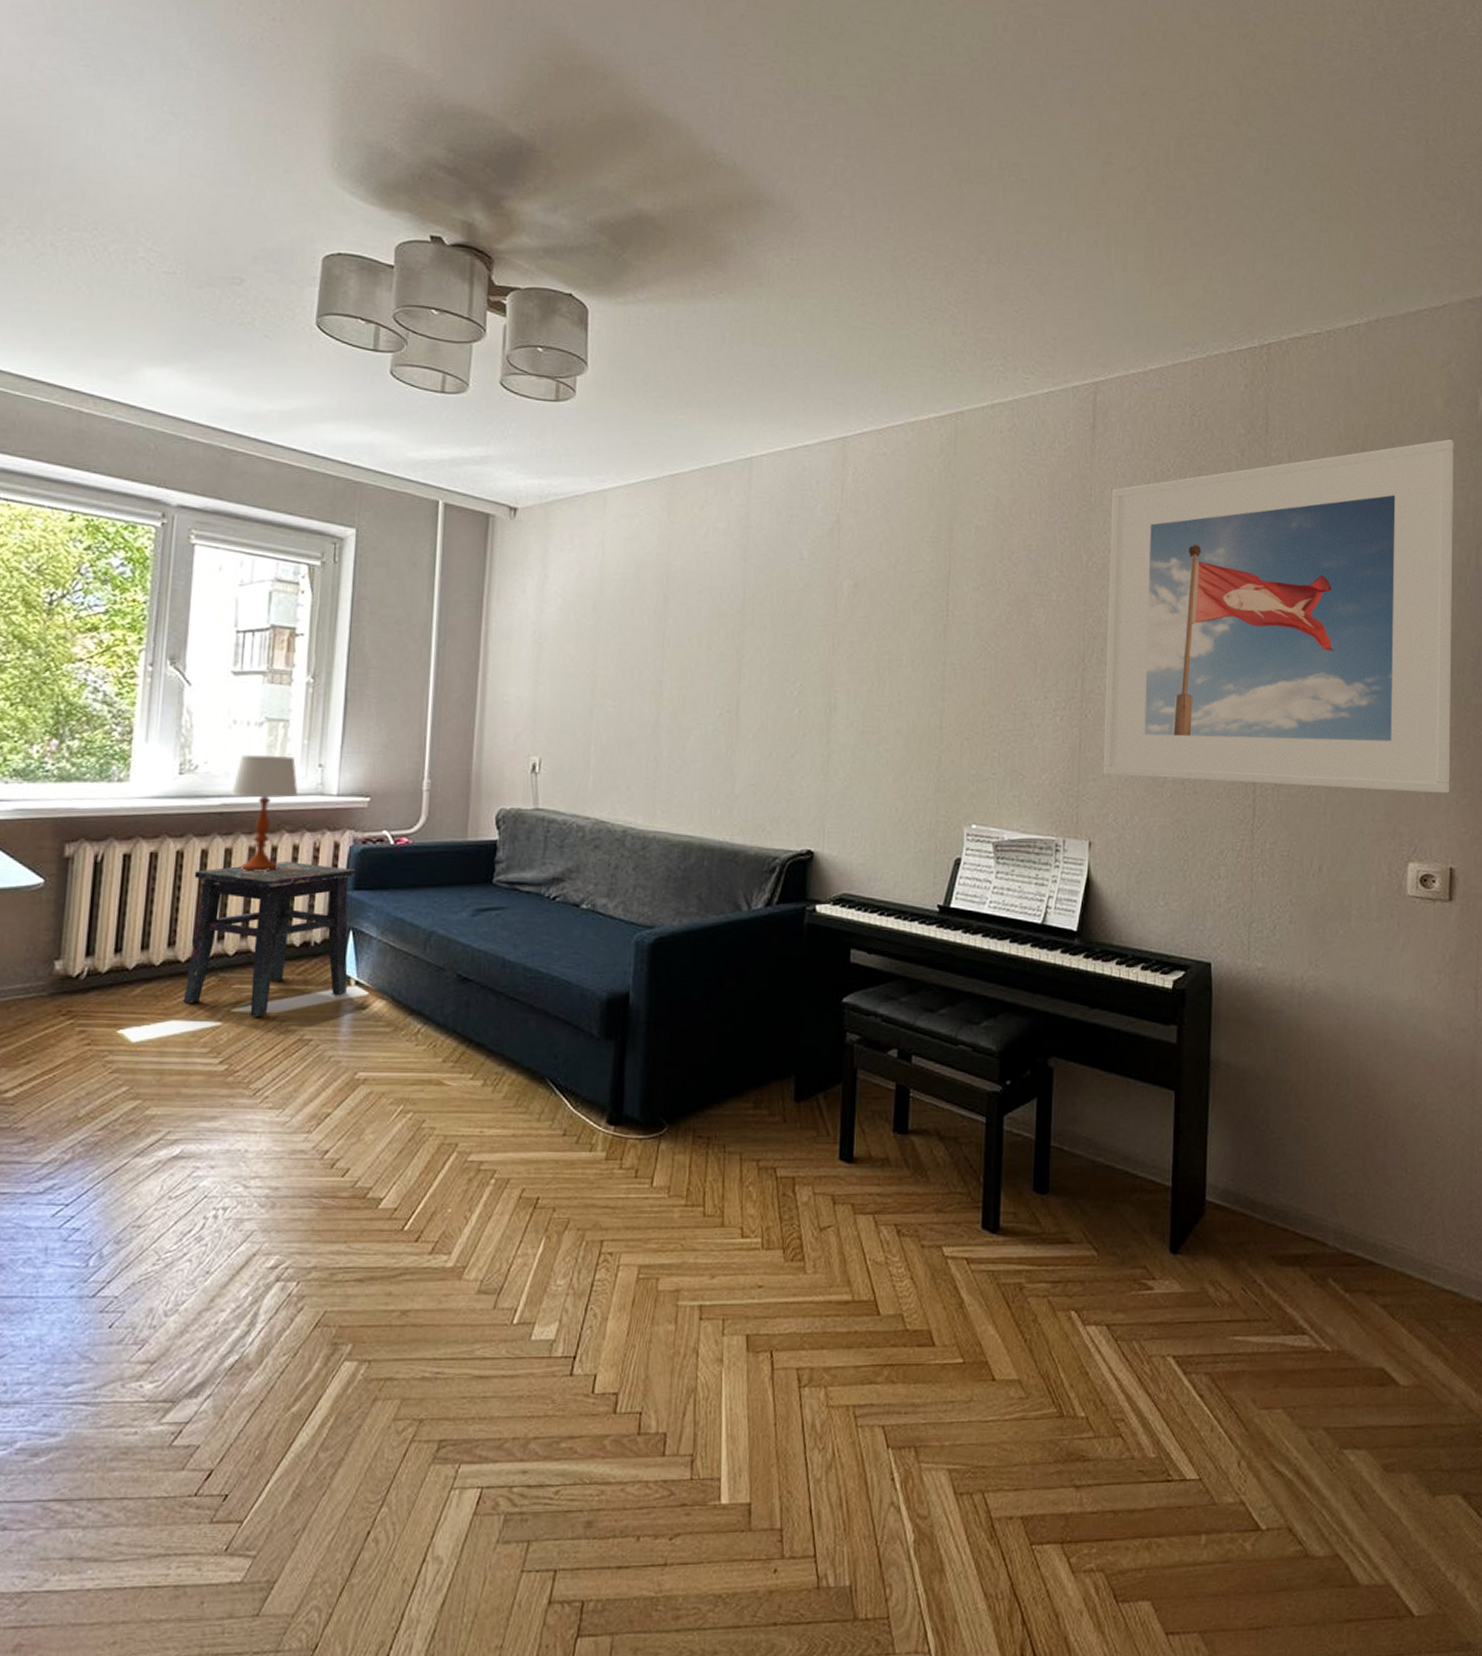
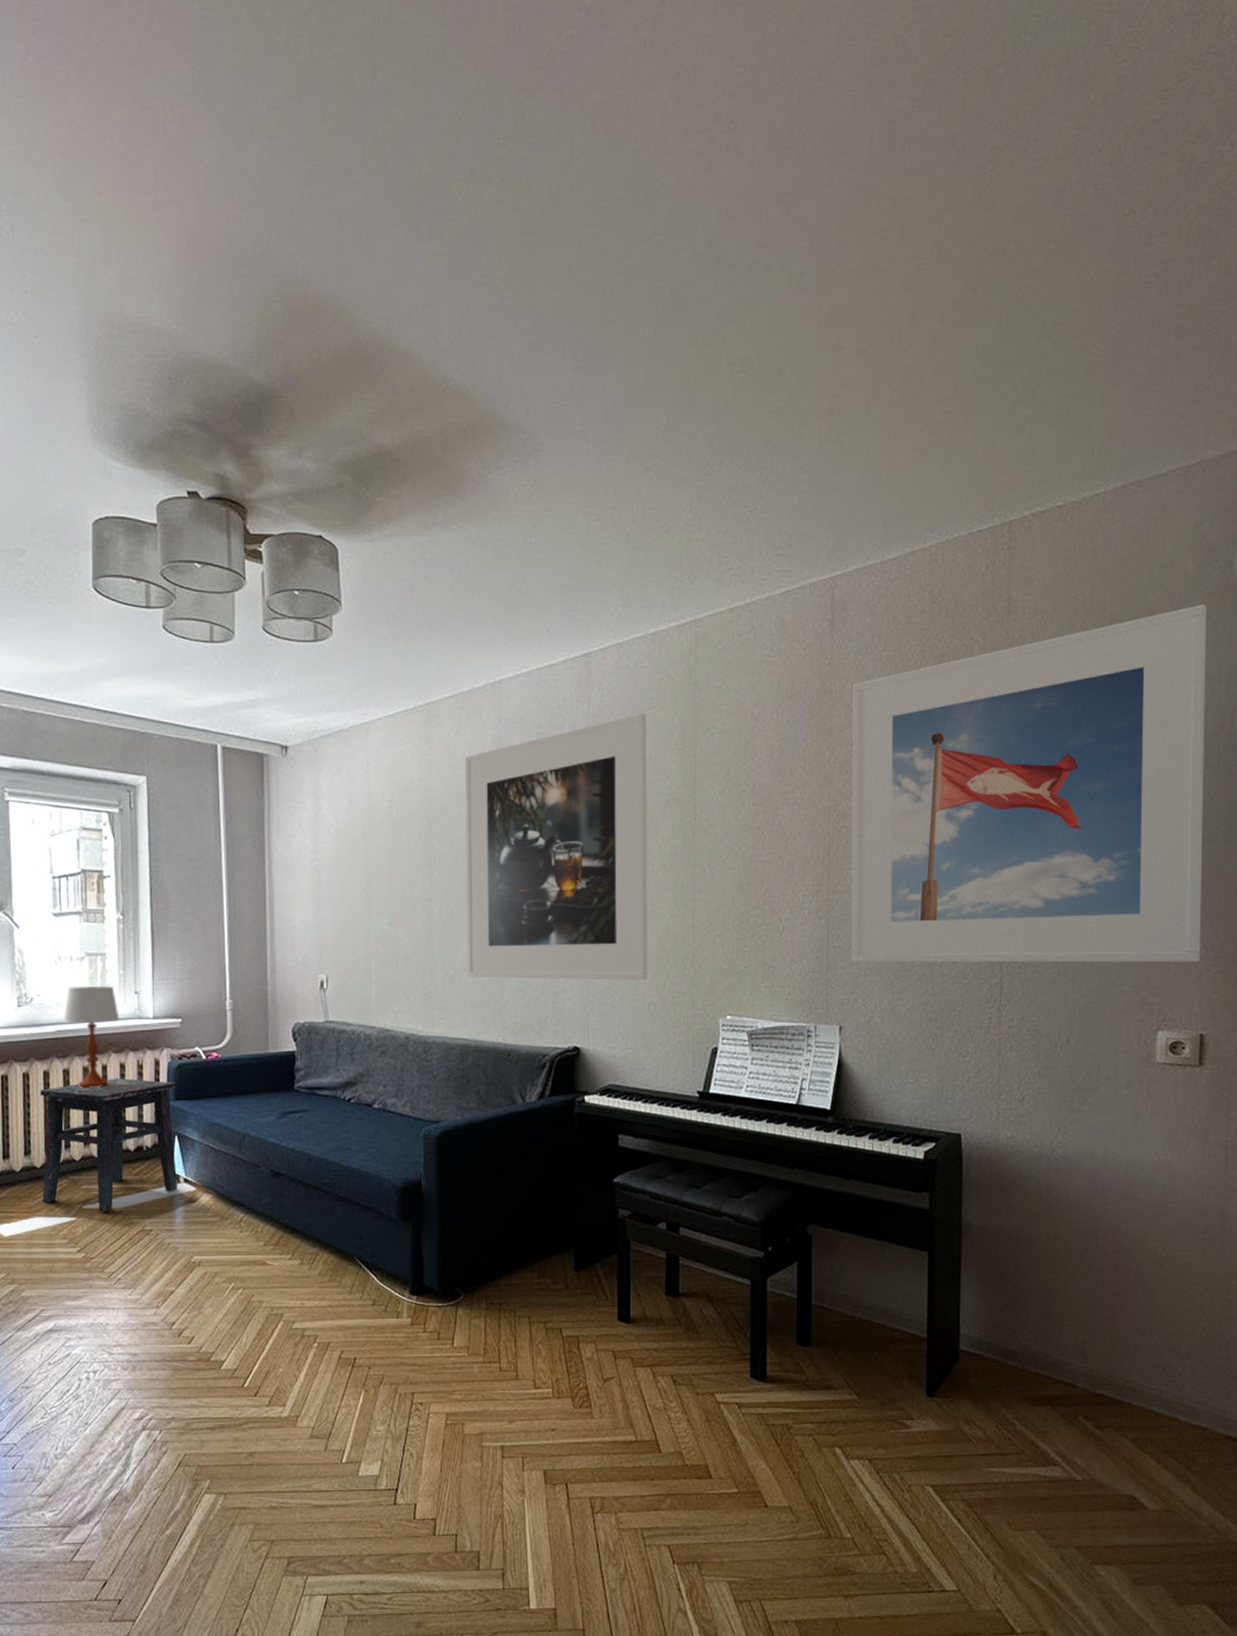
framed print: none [696,502,902,782] -> present [464,713,648,981]

